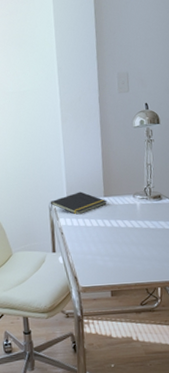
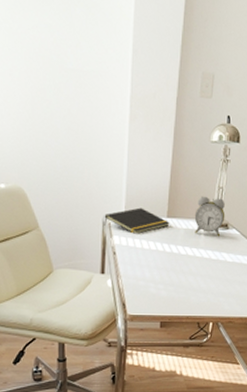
alarm clock: none [128,173,157,208] -> present [194,196,225,237]

